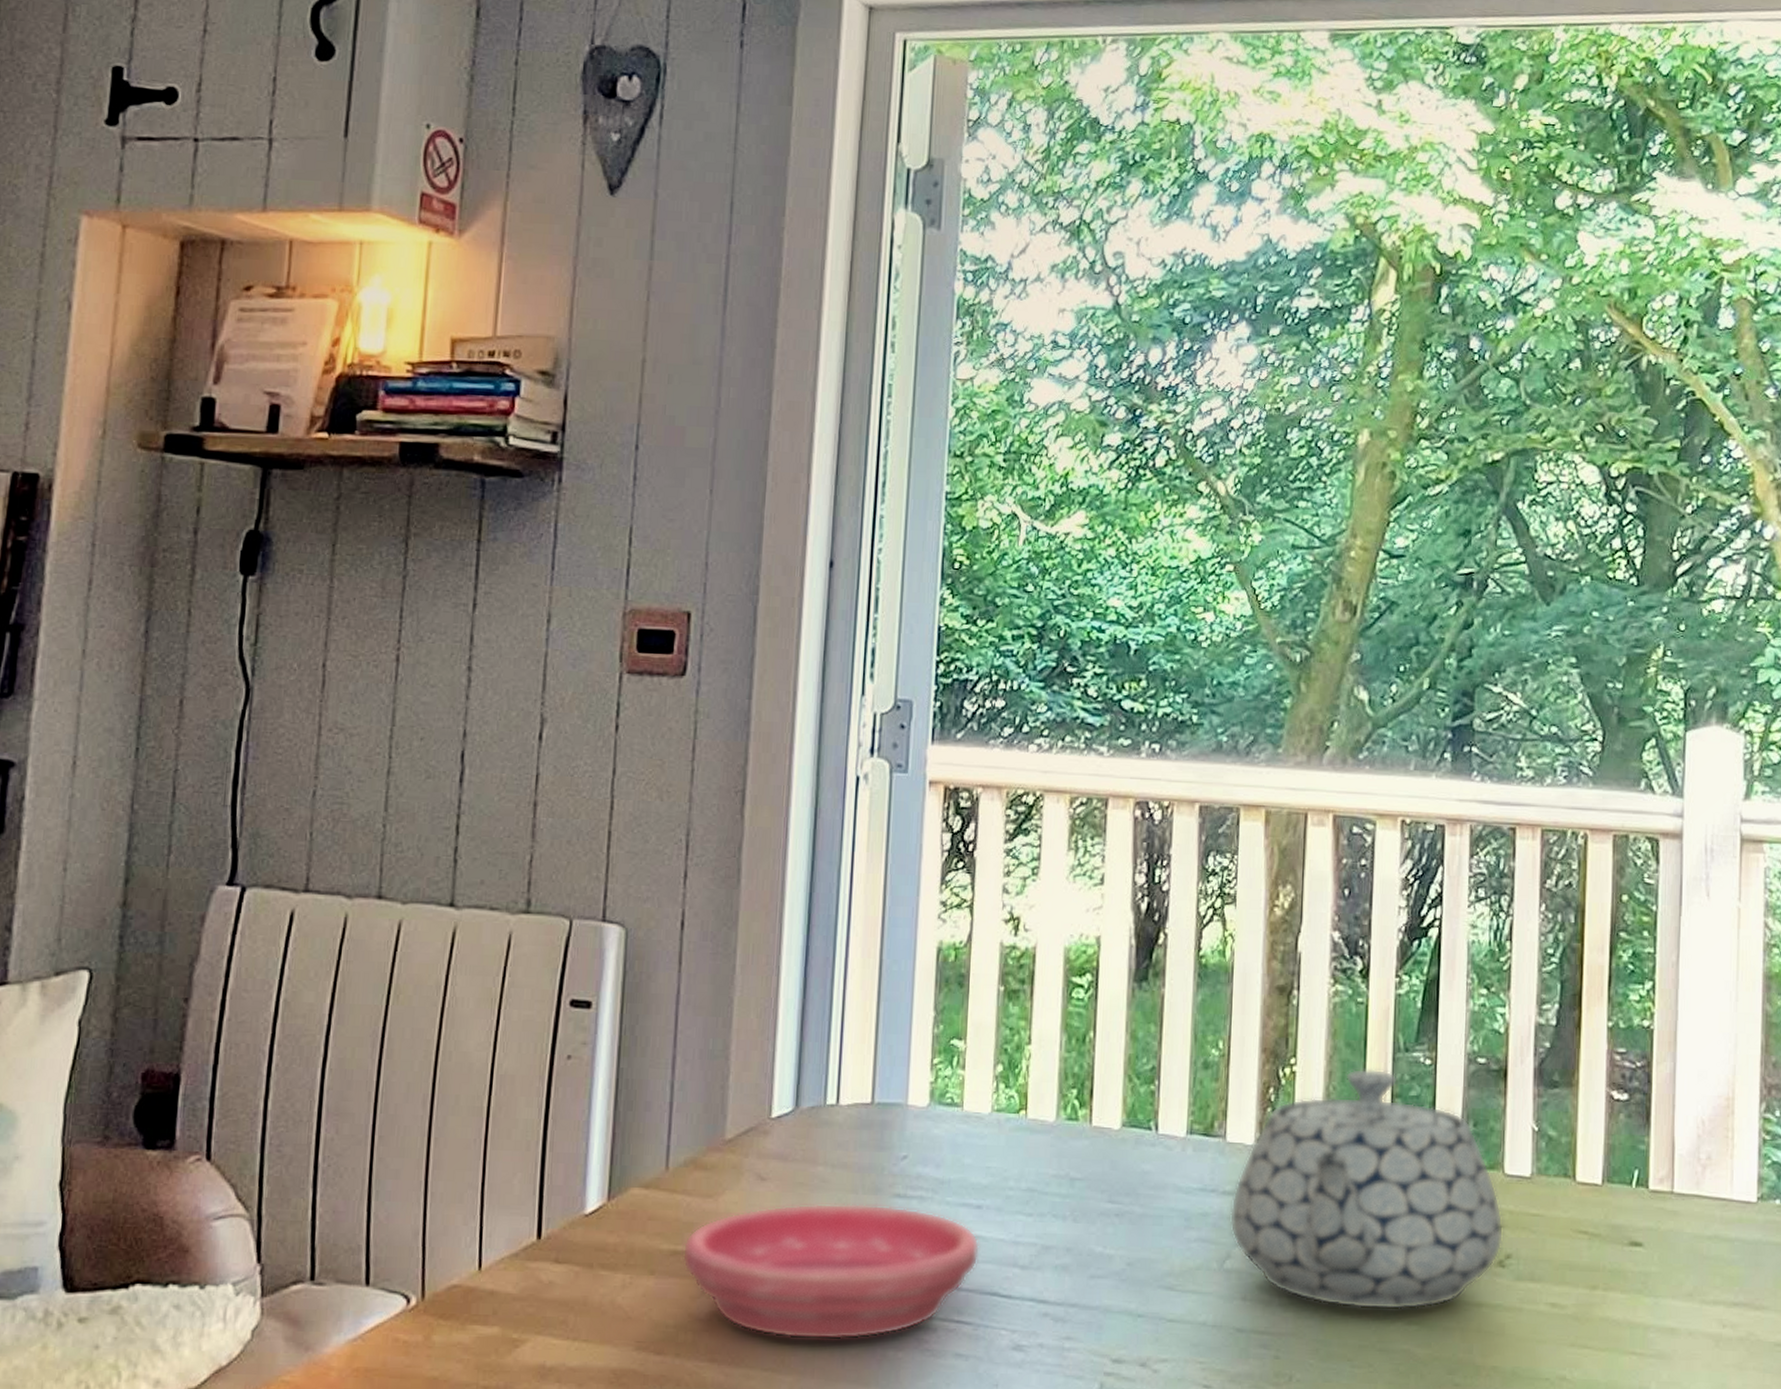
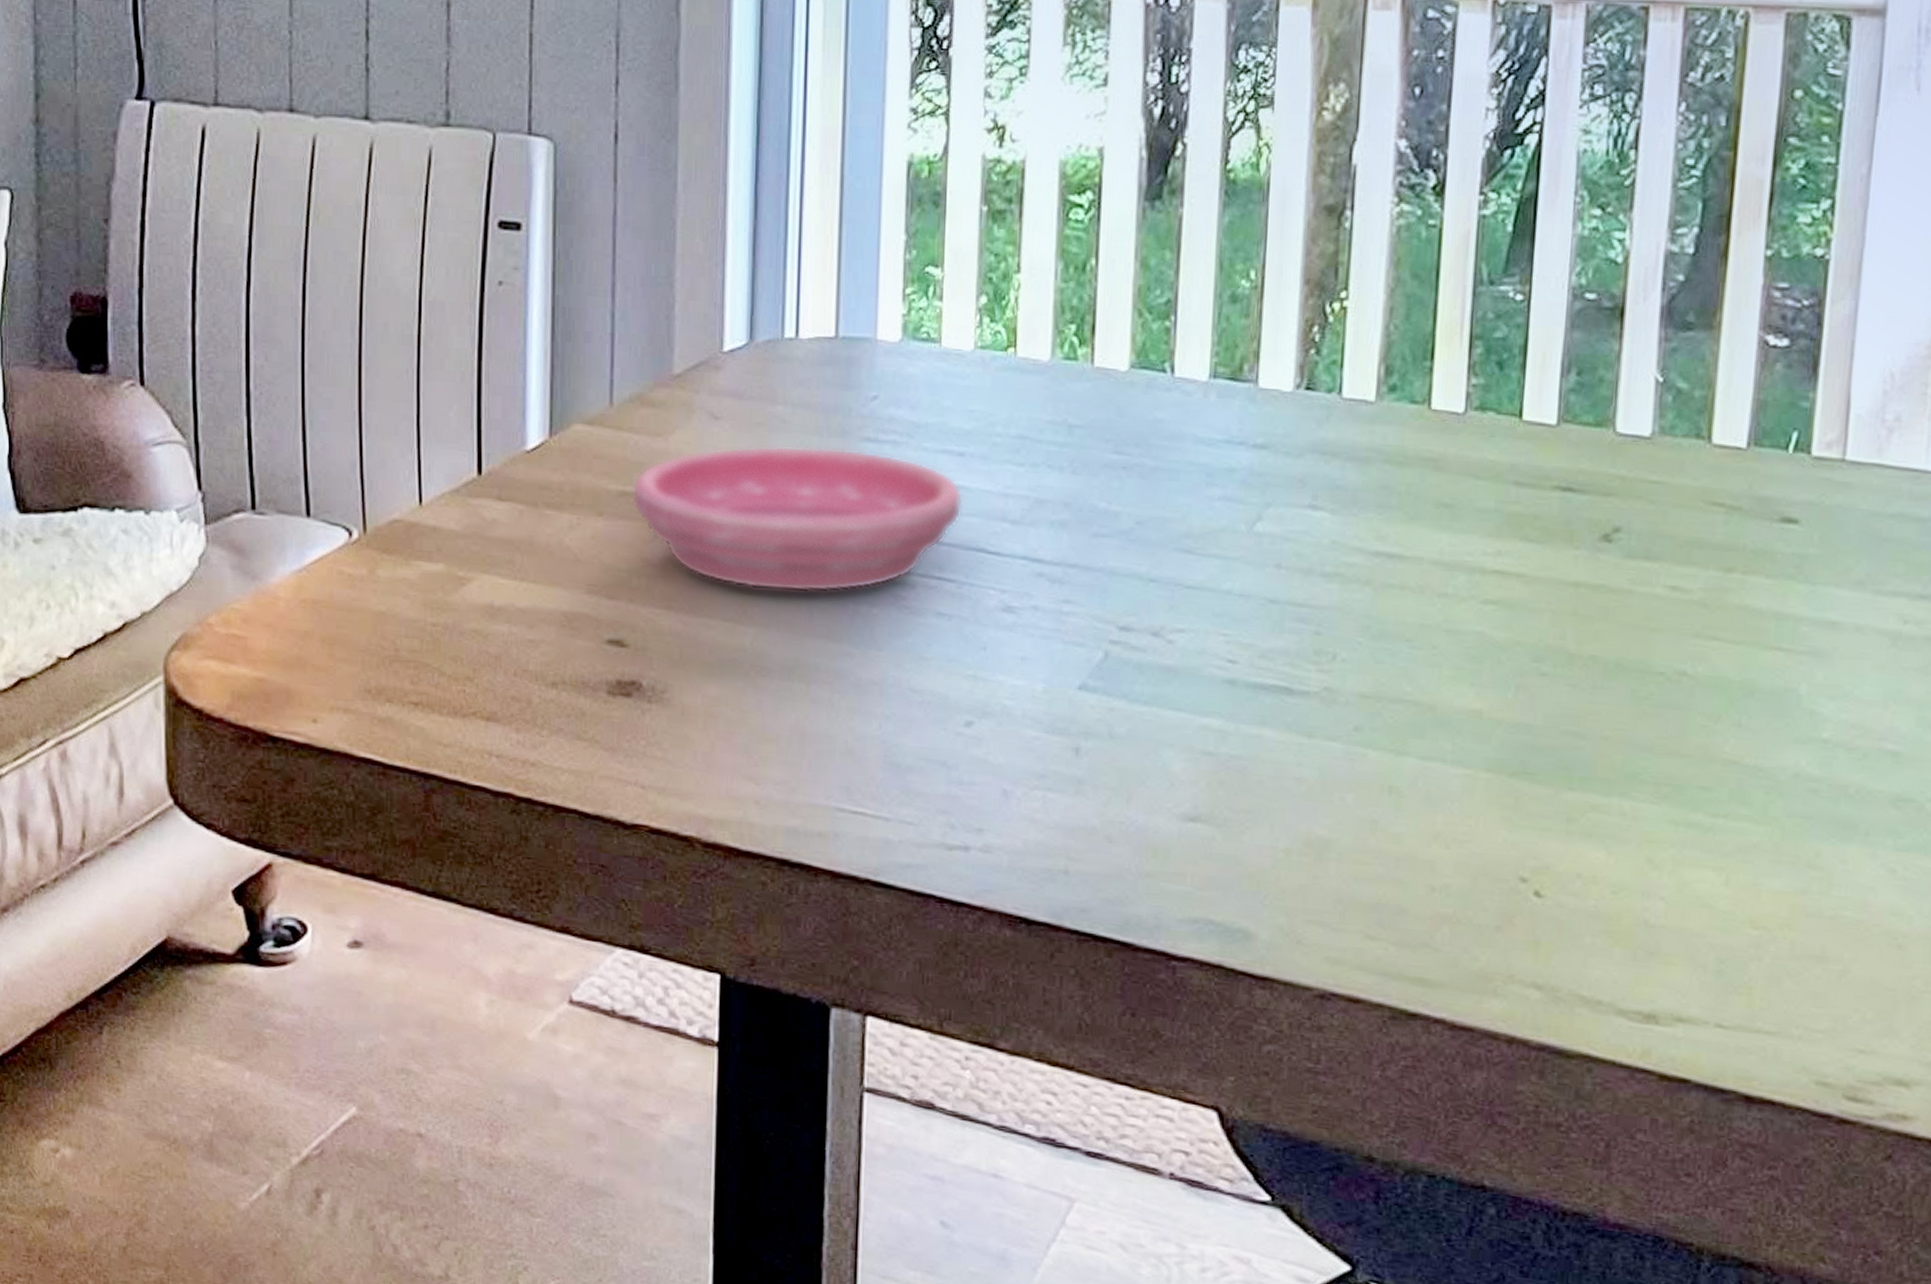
teapot: present [1229,1068,1504,1310] -> none [1261,304,1613,587]

